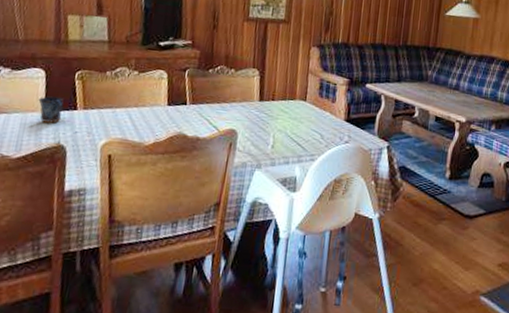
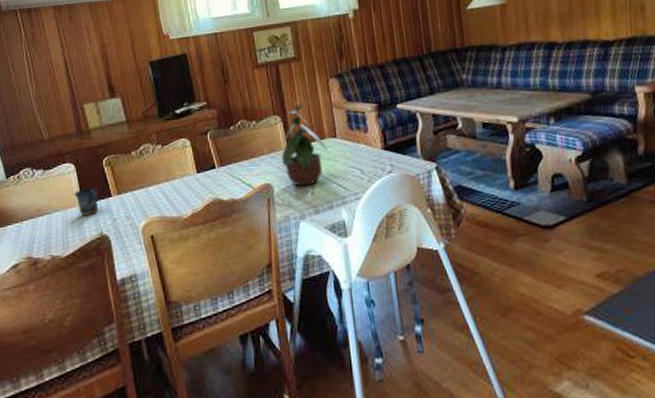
potted plant: none [251,61,296,139] -> present [282,102,328,187]

